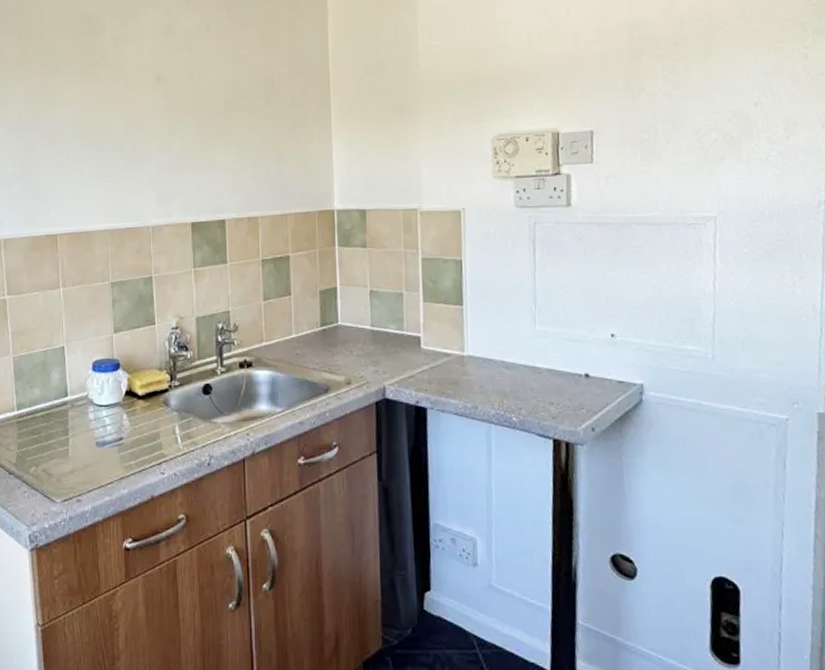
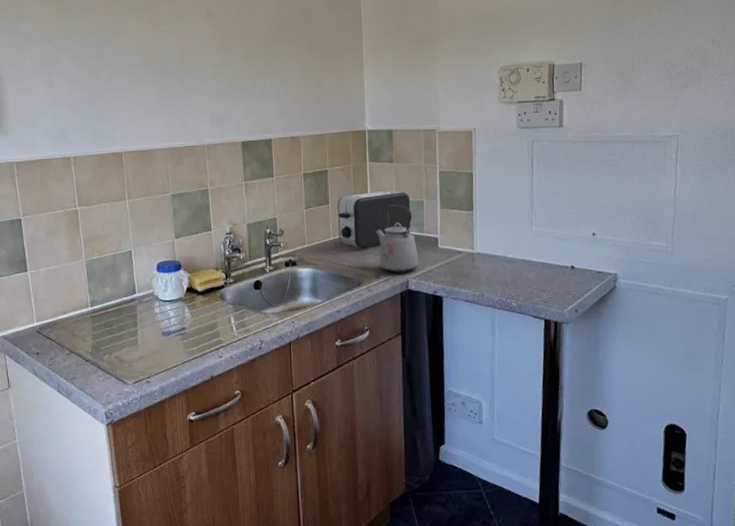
toaster: none [301,279,388,349] -> present [338,190,411,249]
kettle: none [346,296,398,378] -> present [376,204,419,273]

